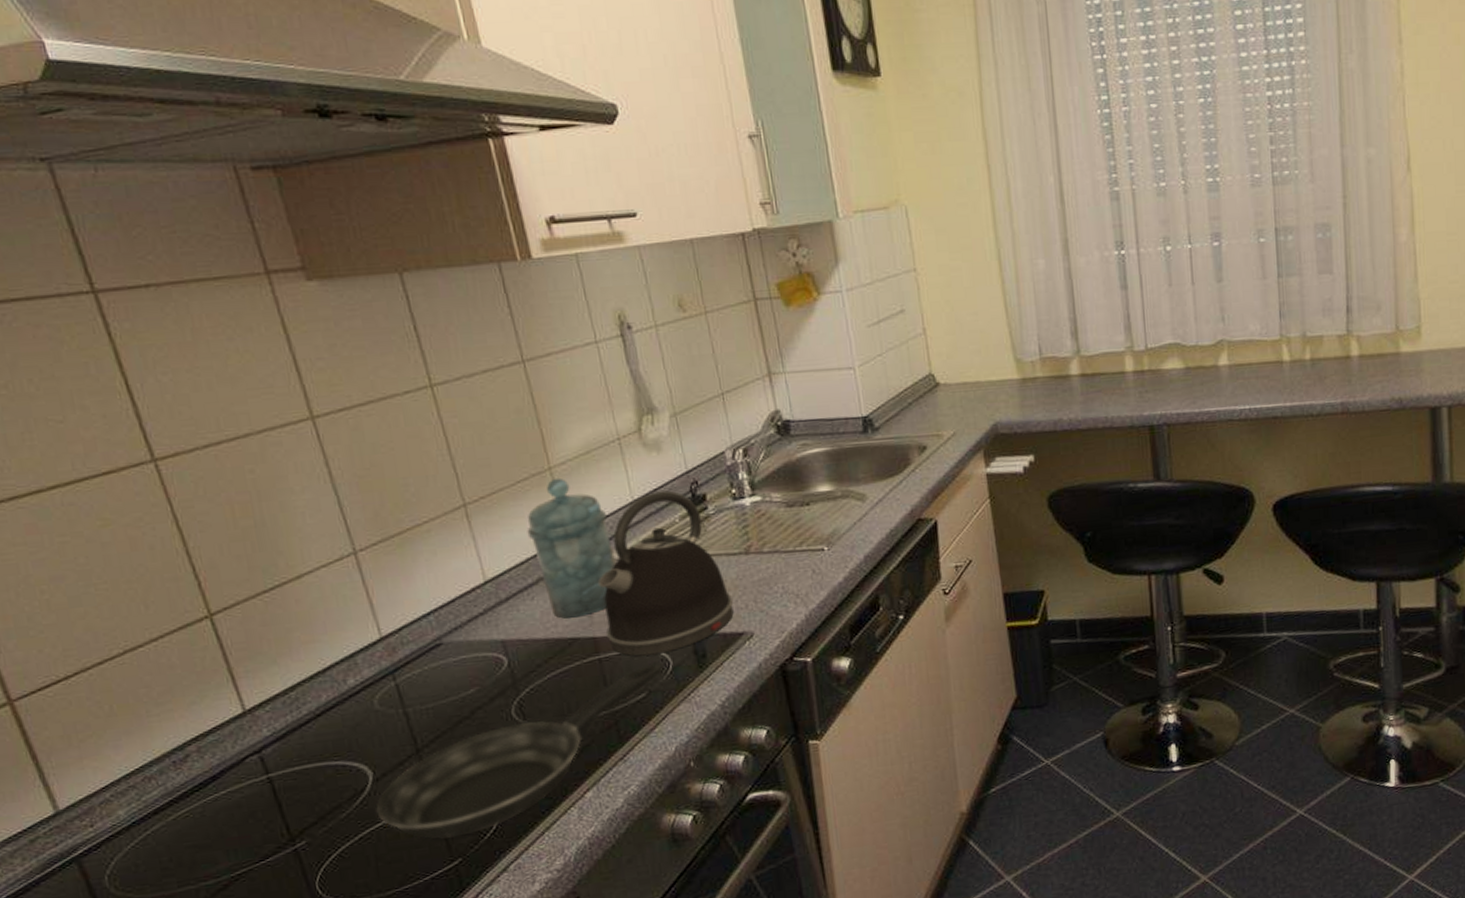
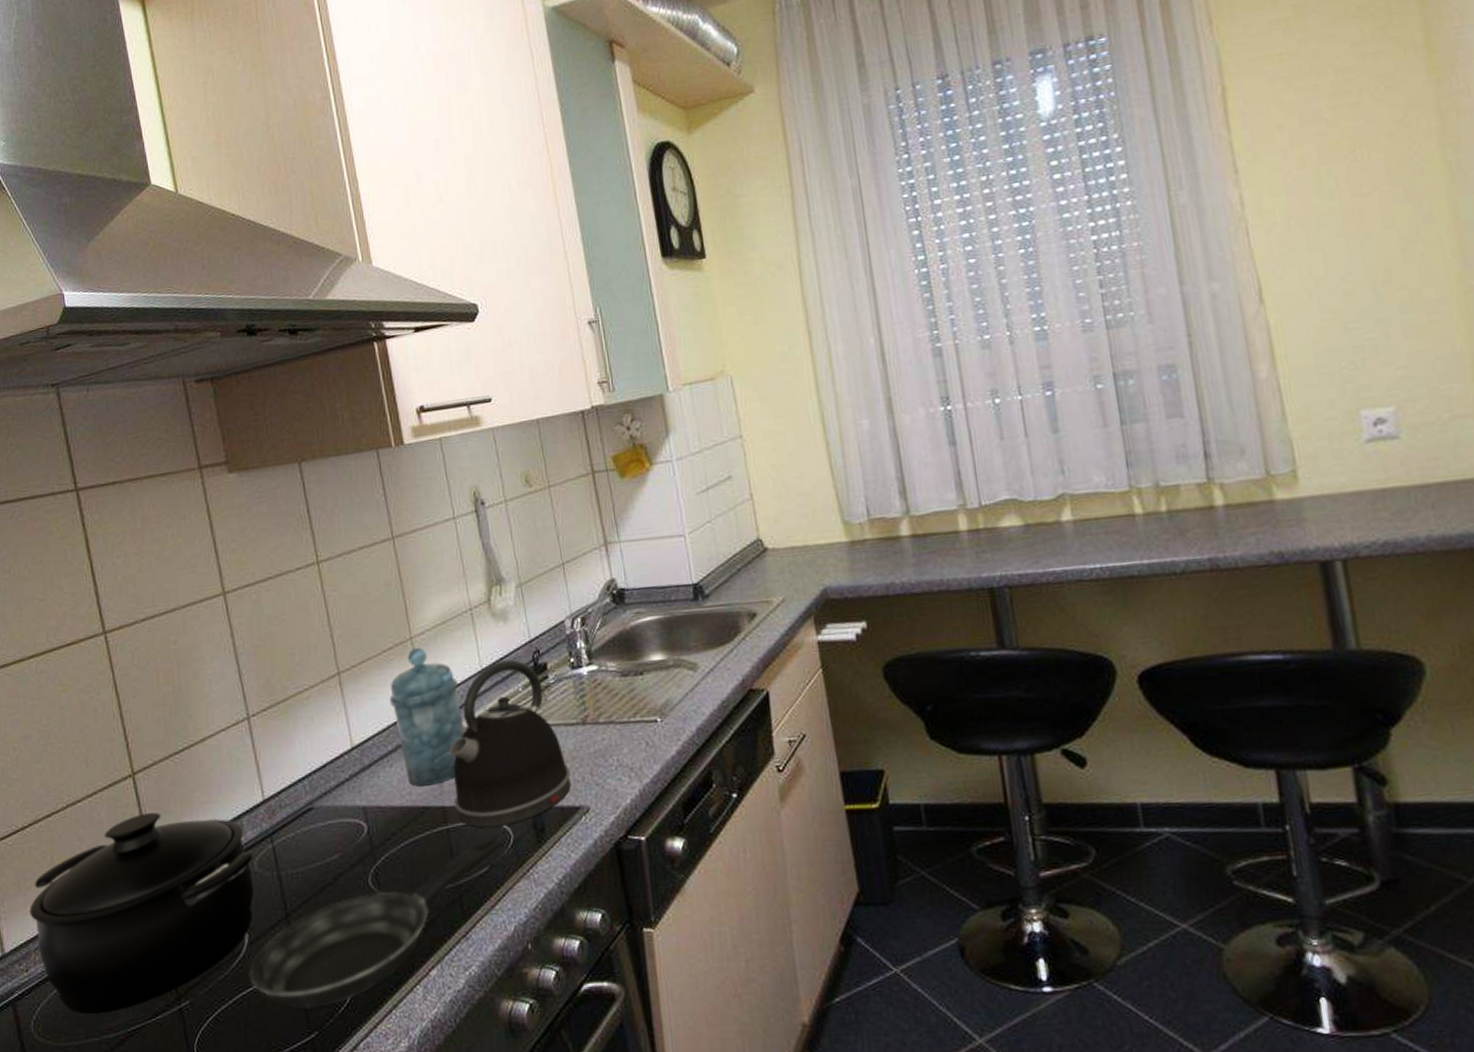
saucepan: none [87,654,376,864] -> present [29,812,253,1014]

